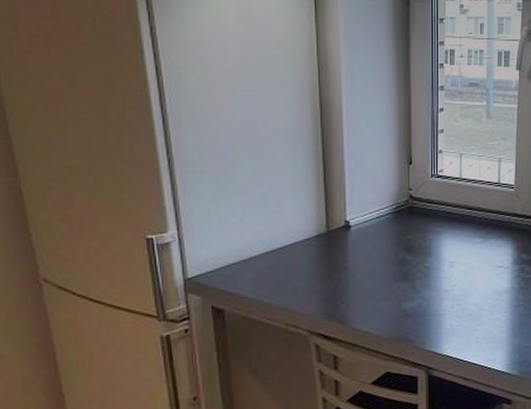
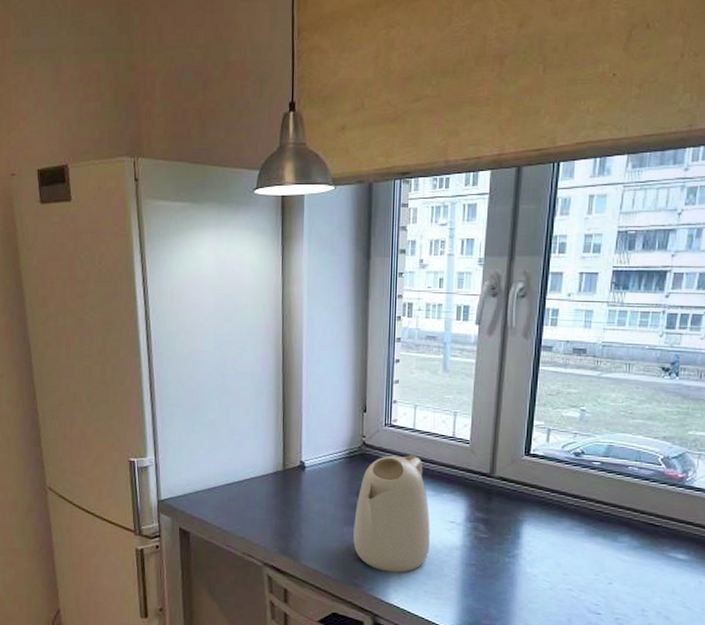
kettle: none [404,204,479,324] -> present [353,455,430,573]

